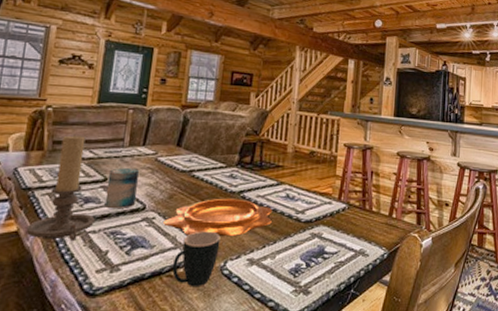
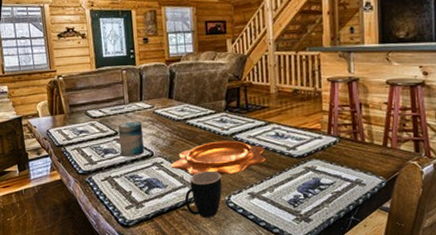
candle holder: present [25,134,95,242] -> none [66,97,116,185]

